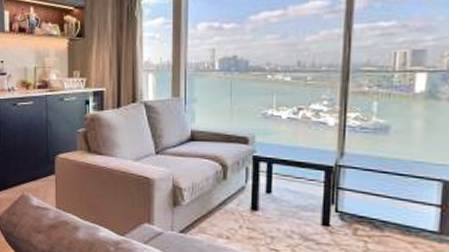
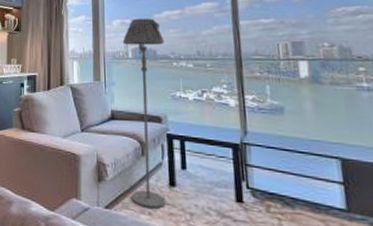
floor lamp: none [208,20,259,233] -> present [122,18,166,209]

